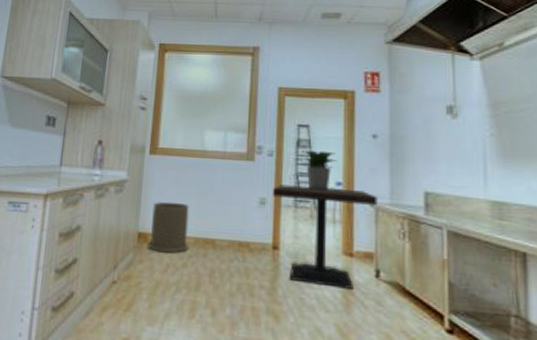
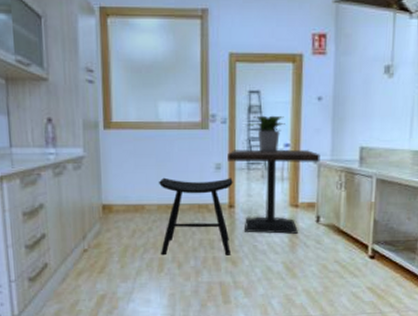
trash can: present [147,202,190,254] -> none [113,174,152,220]
stool: none [194,208,278,307] -> present [158,177,233,256]

